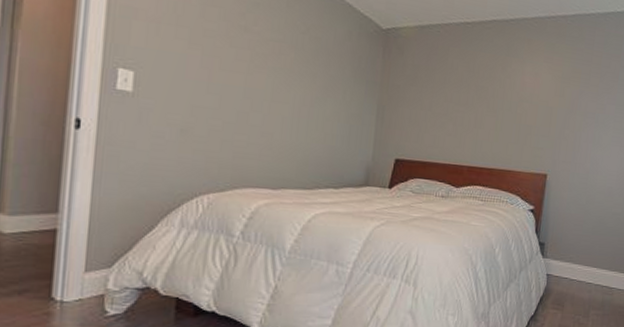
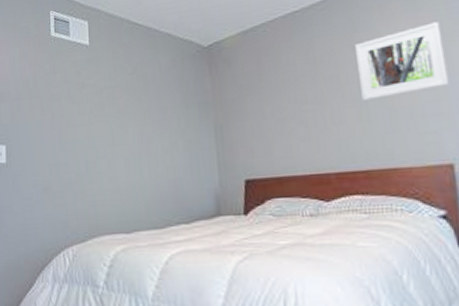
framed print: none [500,65,565,117] -> present [355,21,450,100]

